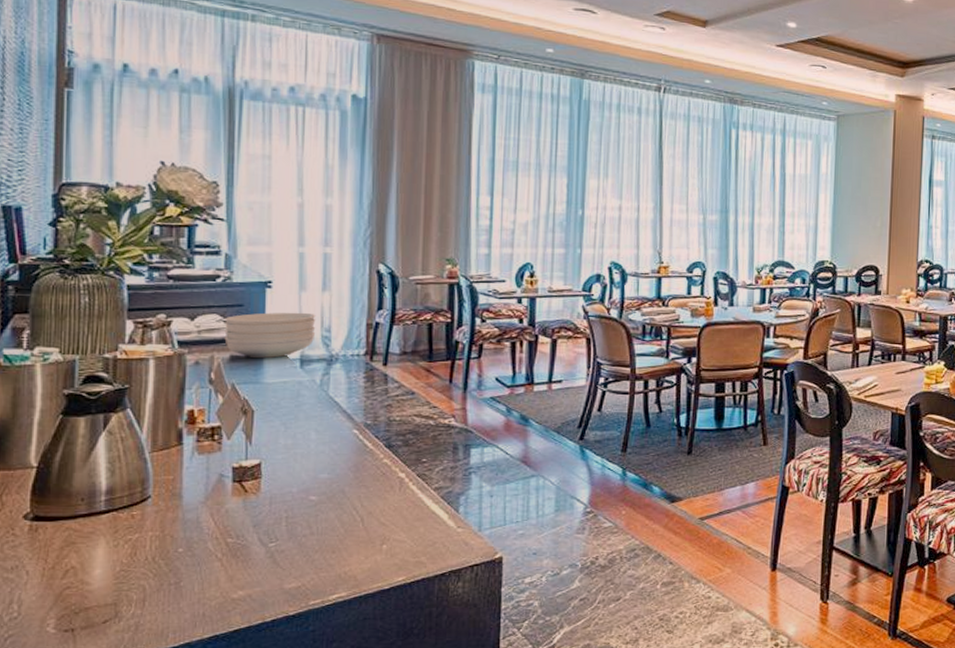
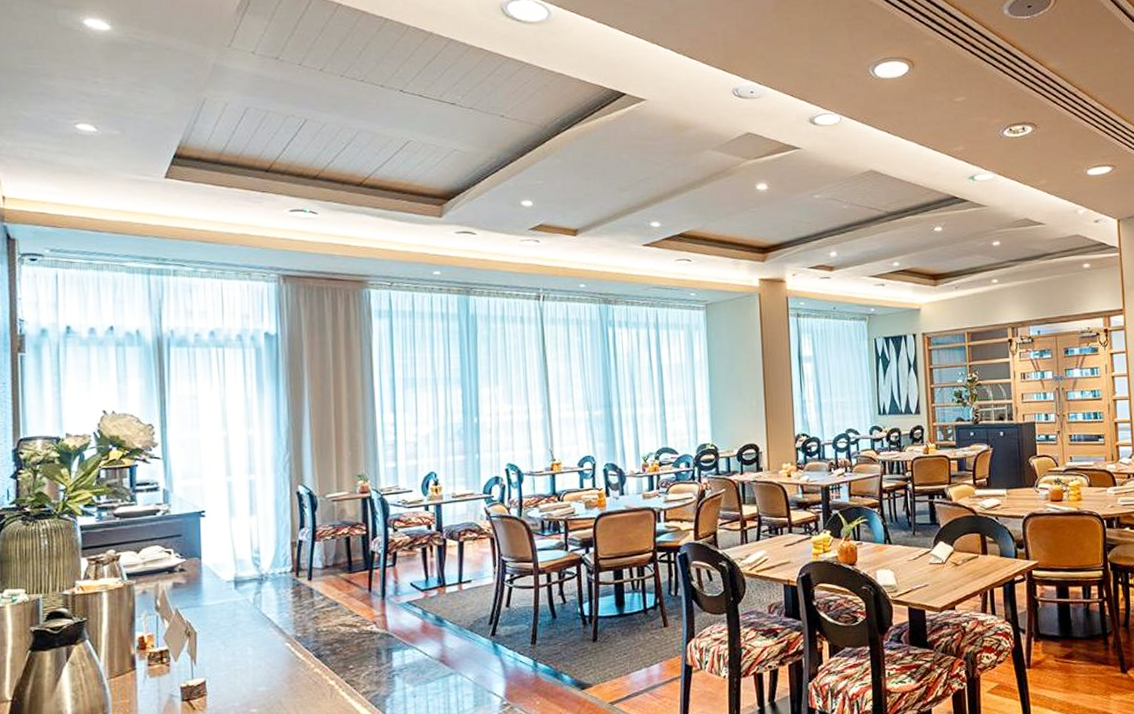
bowl: present [224,312,316,358] -> none [166,537,247,583]

